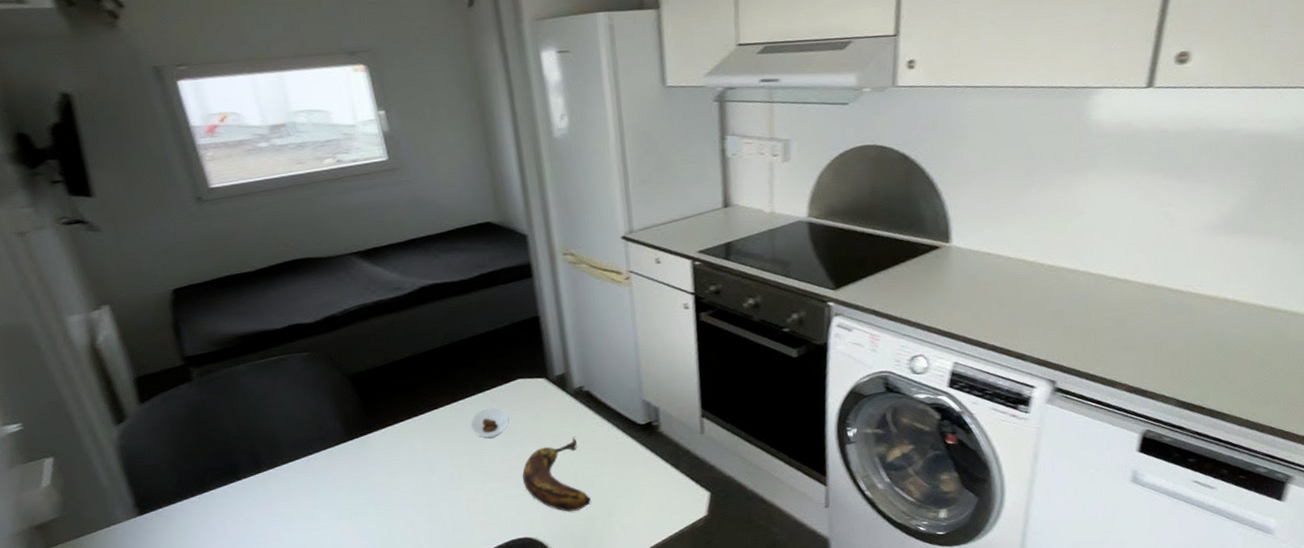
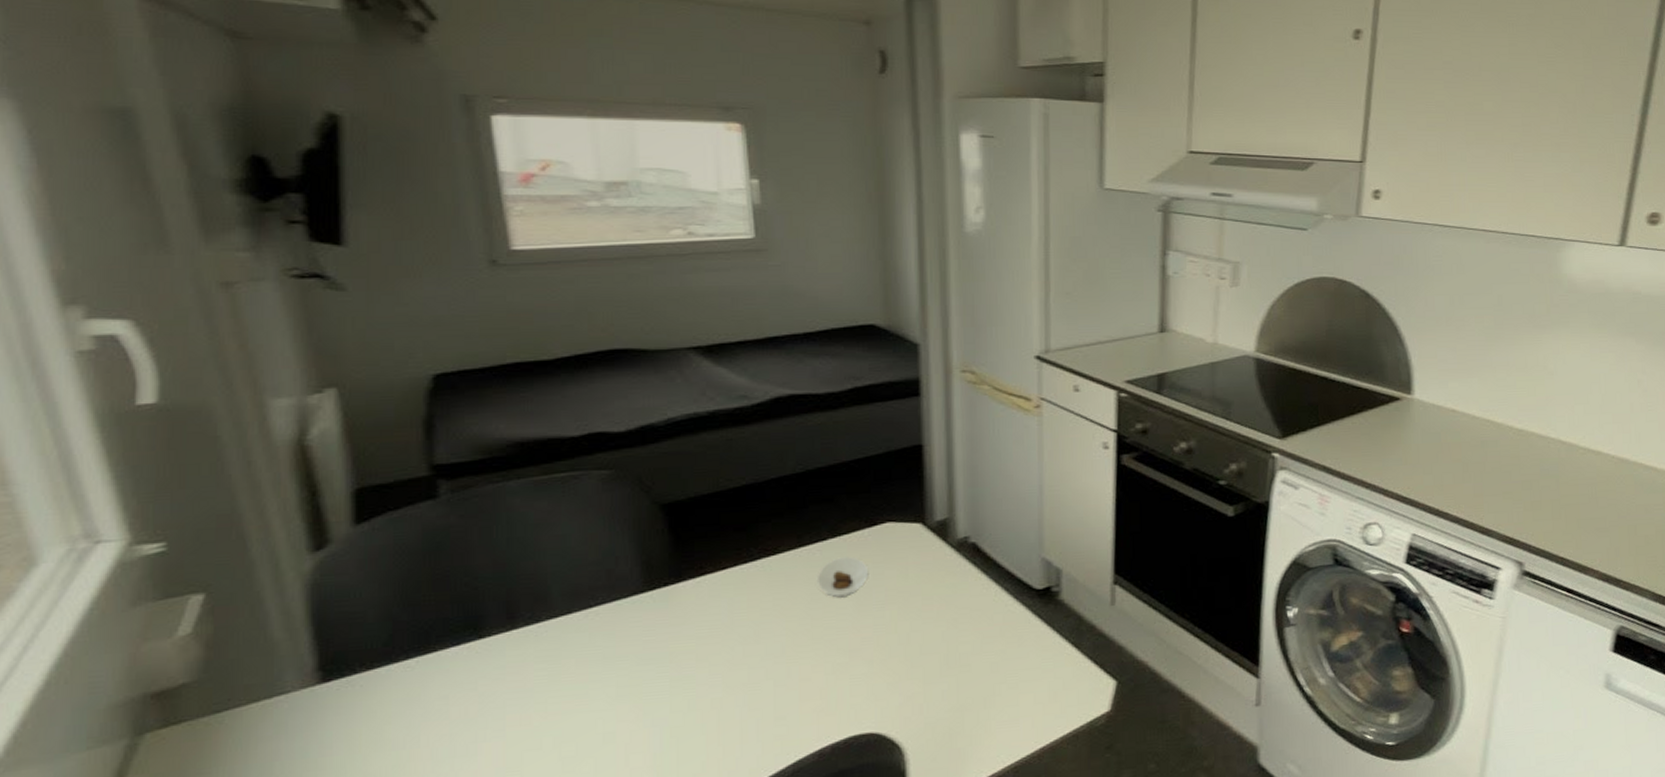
banana: present [522,436,591,512] -> none [878,600,964,700]

